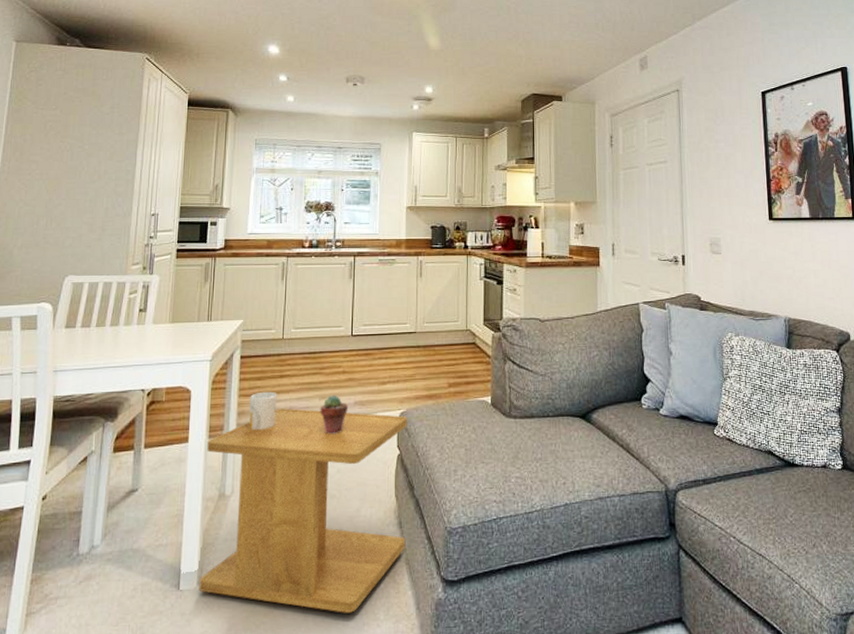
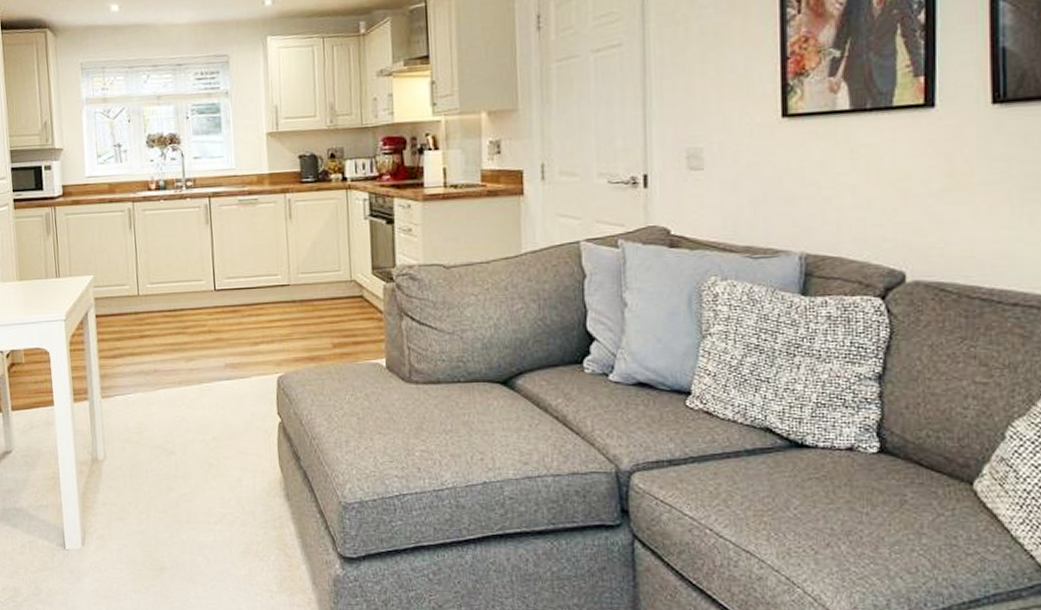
side table: present [199,408,407,613] -> none [73,371,296,583]
mug: present [249,391,277,431] -> none [111,353,141,395]
potted succulent: present [320,394,348,435] -> none [187,356,218,400]

